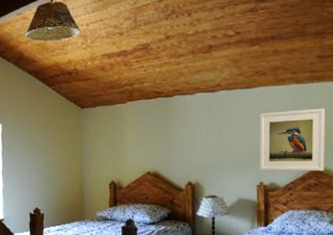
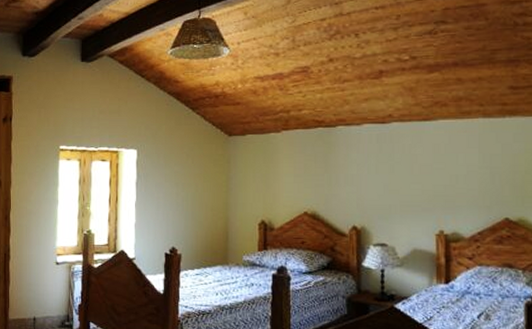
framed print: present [259,108,326,172] -> none [438,147,520,222]

